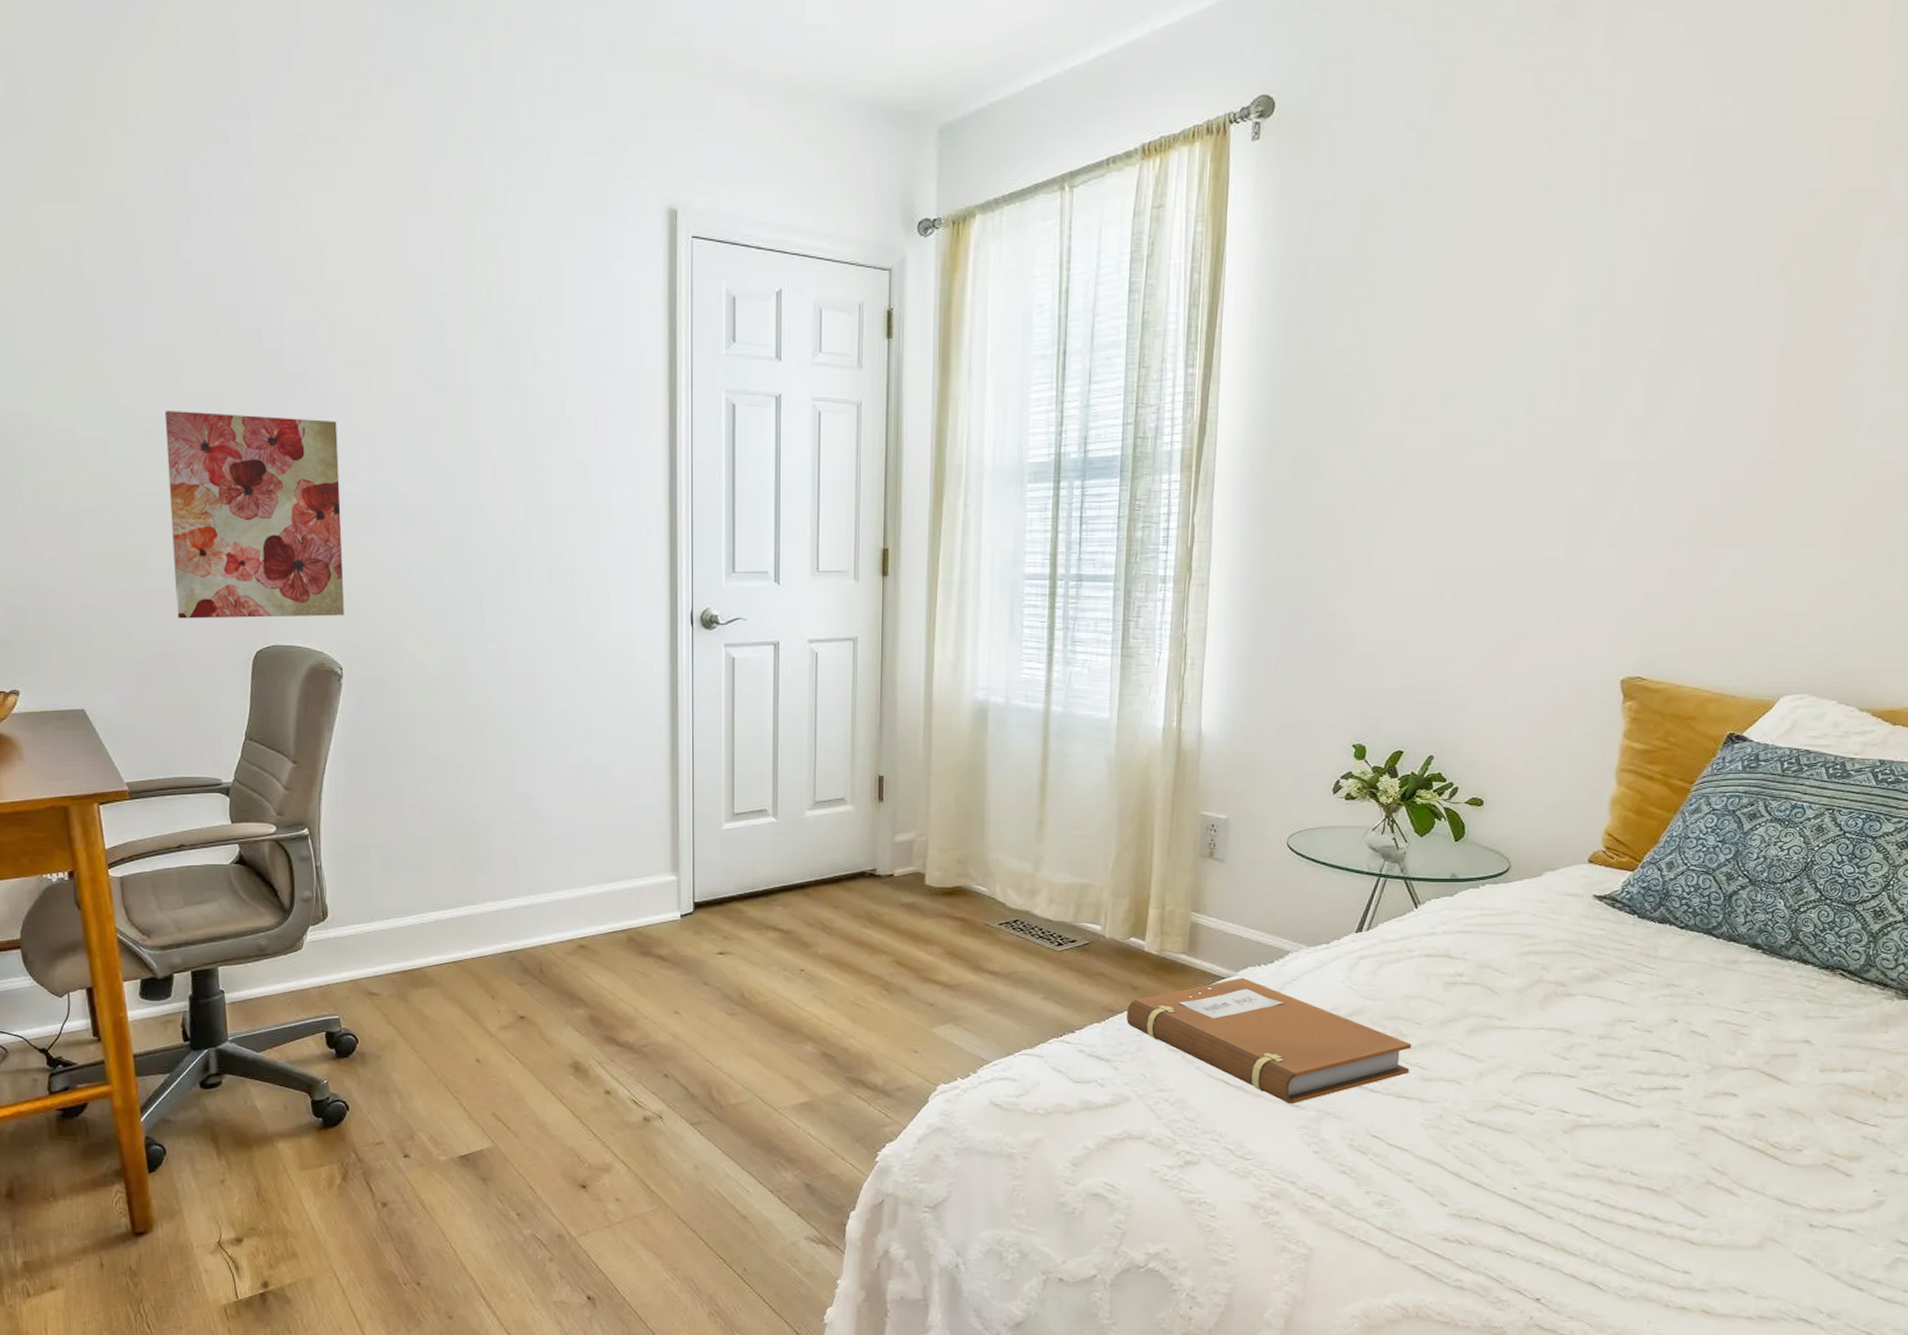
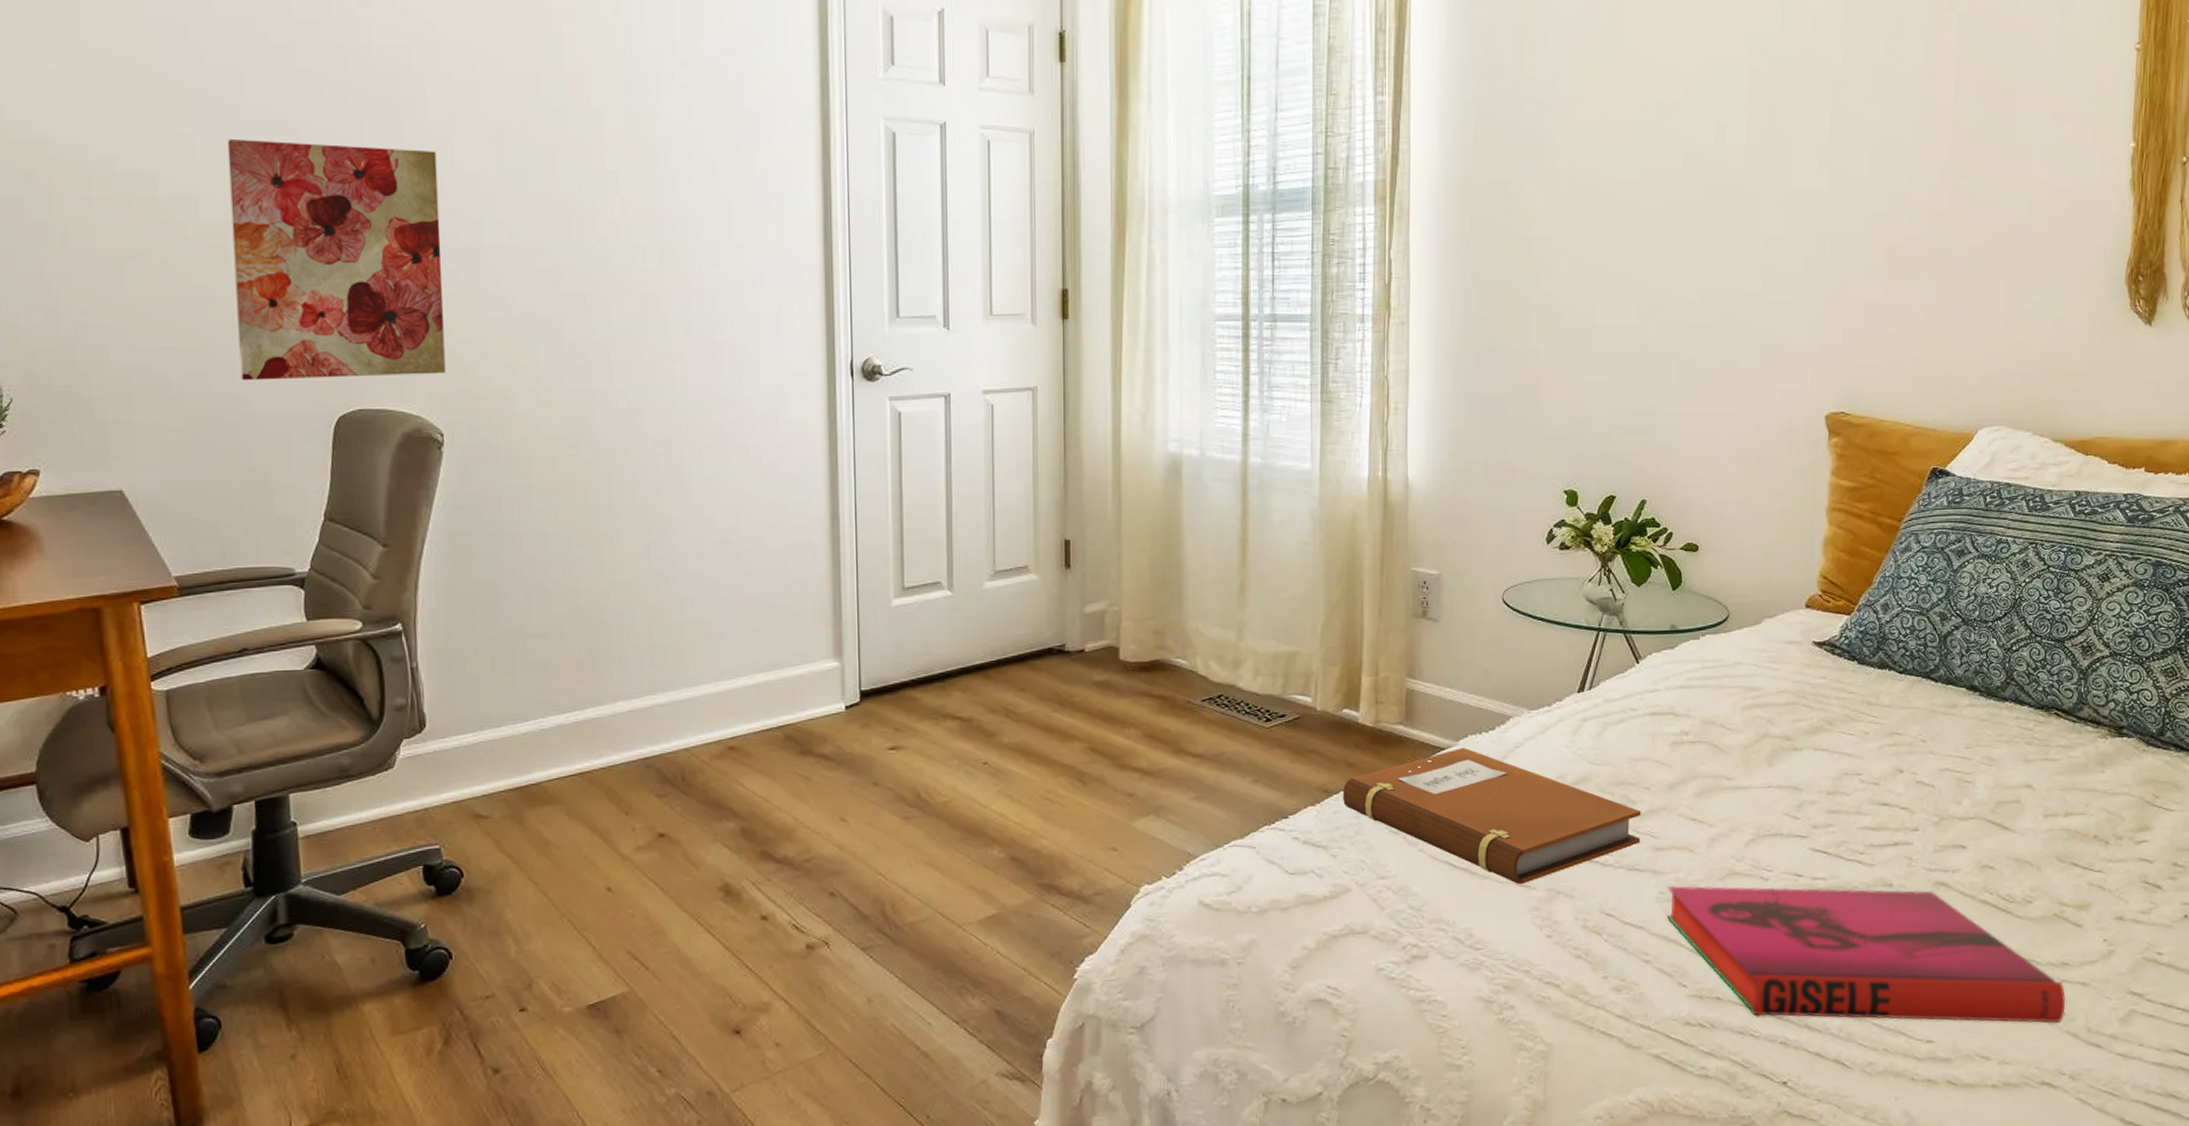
hardback book: none [1431,1113,1829,1264] -> present [1666,885,2065,1023]

